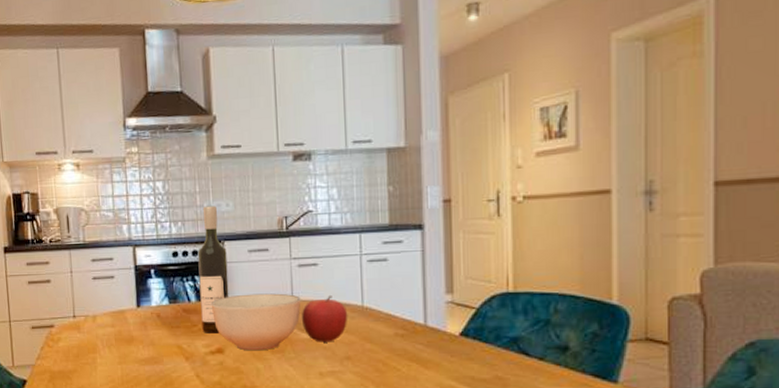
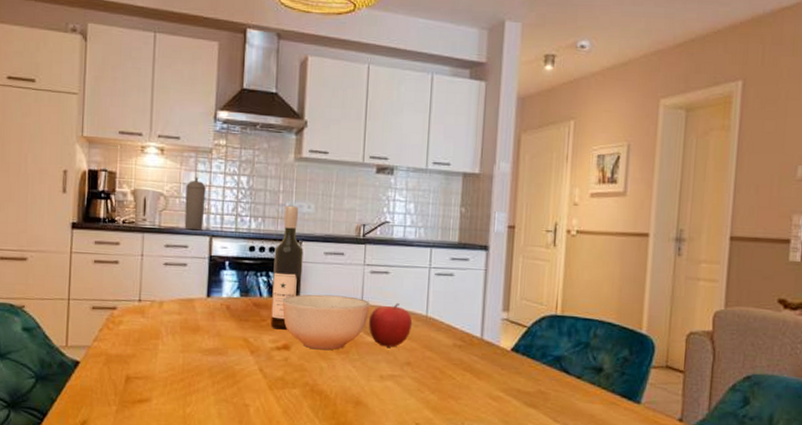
canister: none [104,188,125,242] -> present [184,177,206,231]

